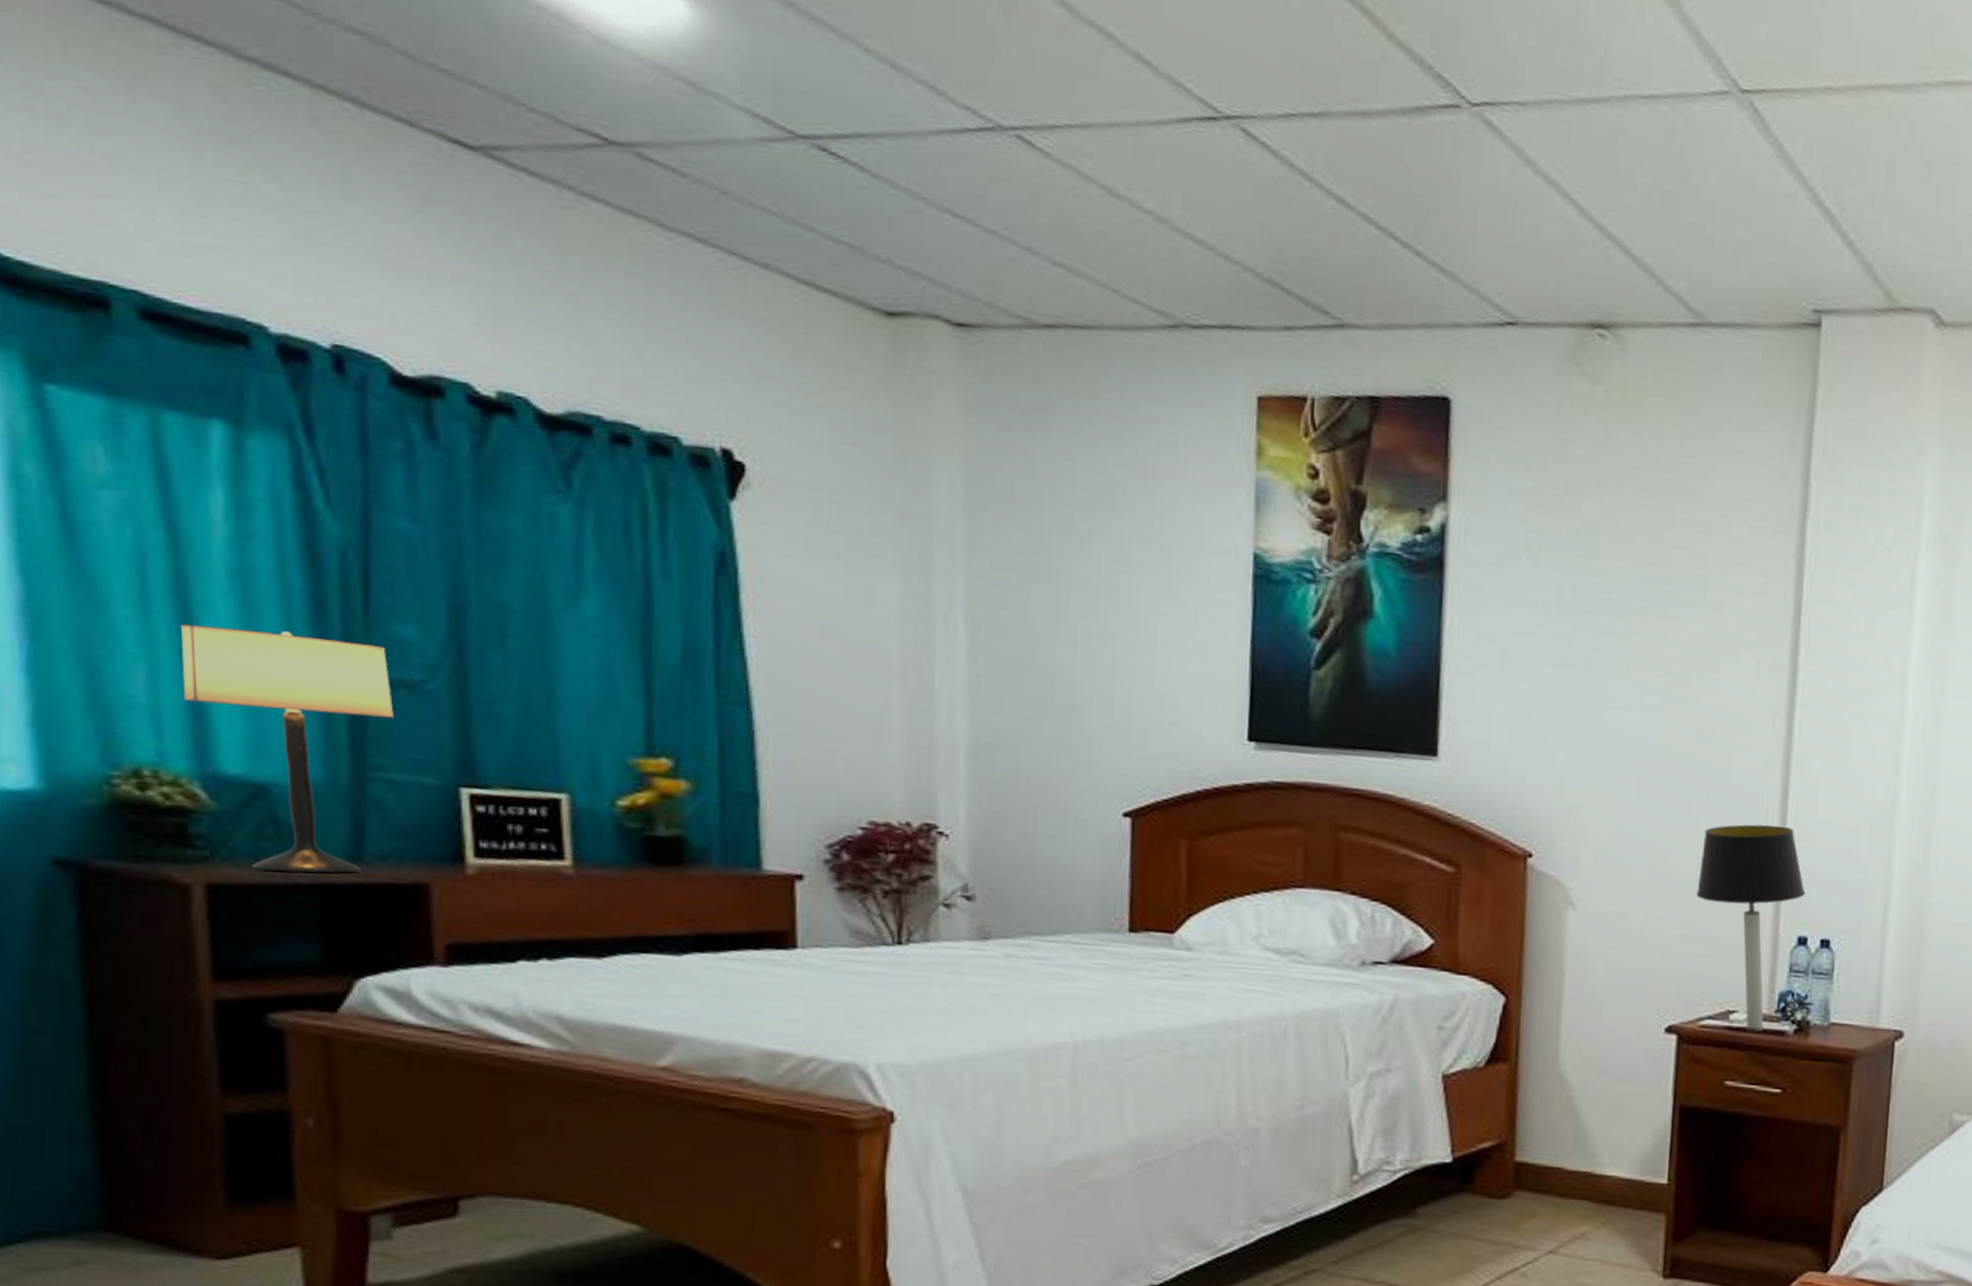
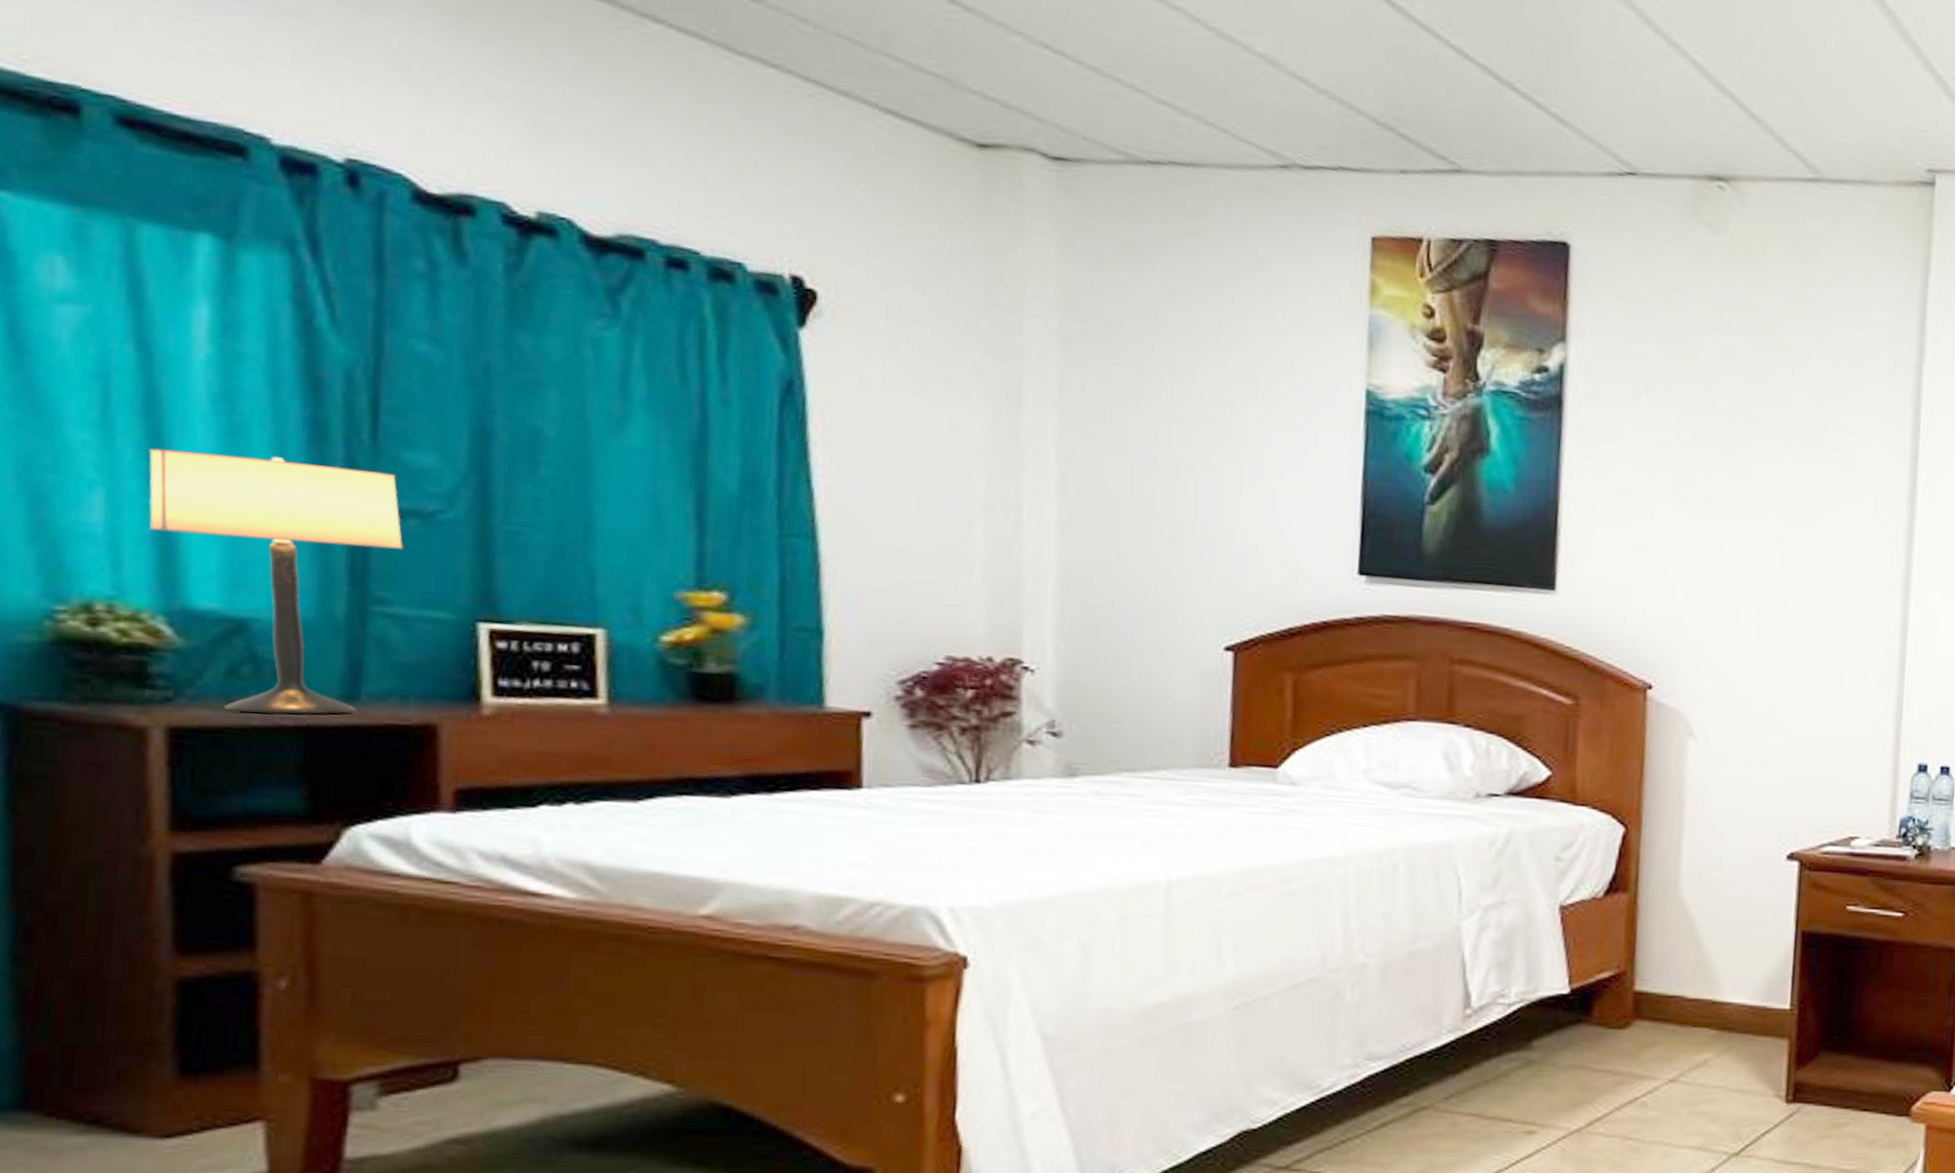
table lamp: present [1697,824,1806,1032] -> none [1818,655,1925,858]

